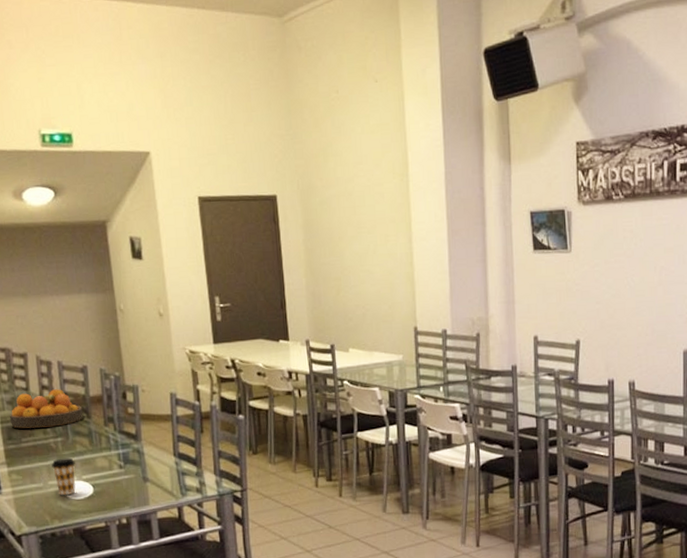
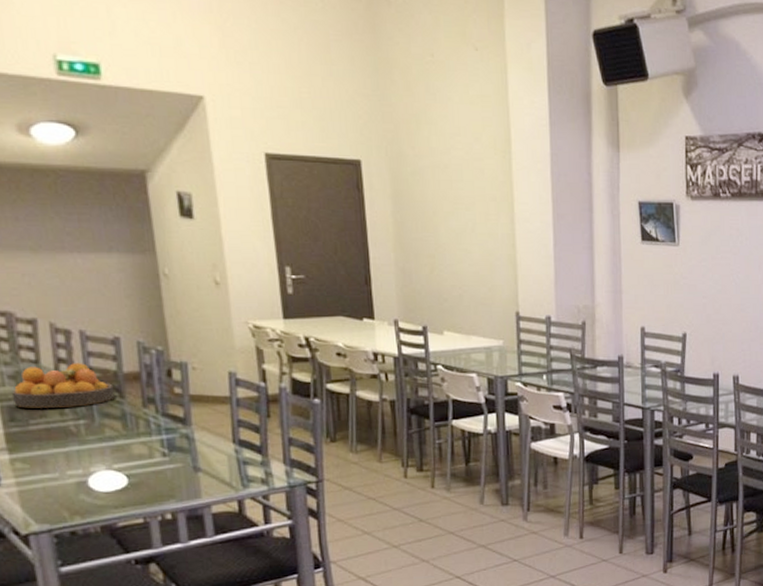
coffee cup: present [51,457,76,496] -> none [71,443,104,488]

